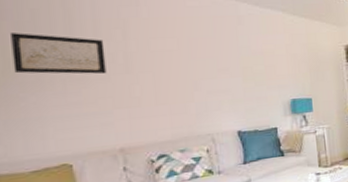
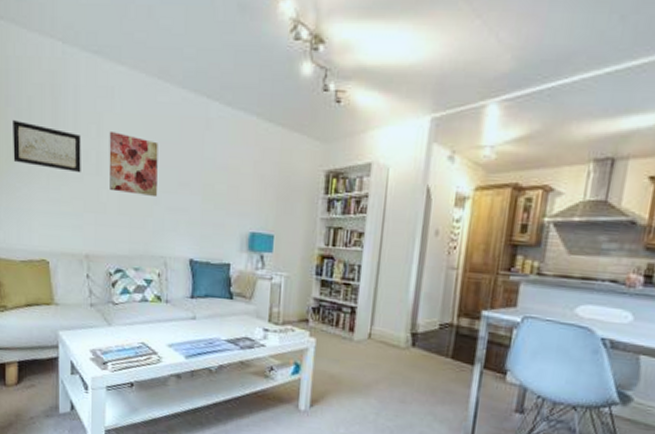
wall art: none [137,33,196,86] -> present [109,130,158,198]

